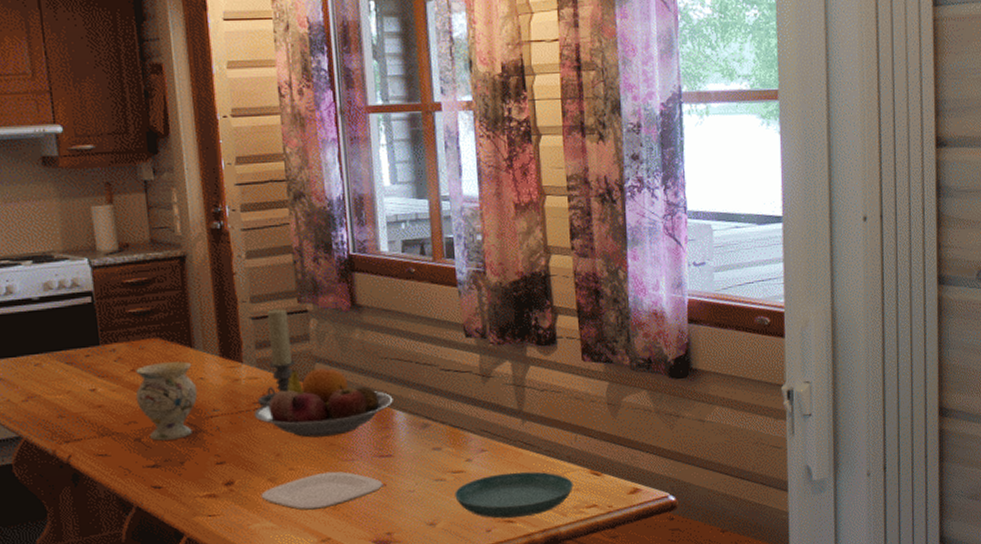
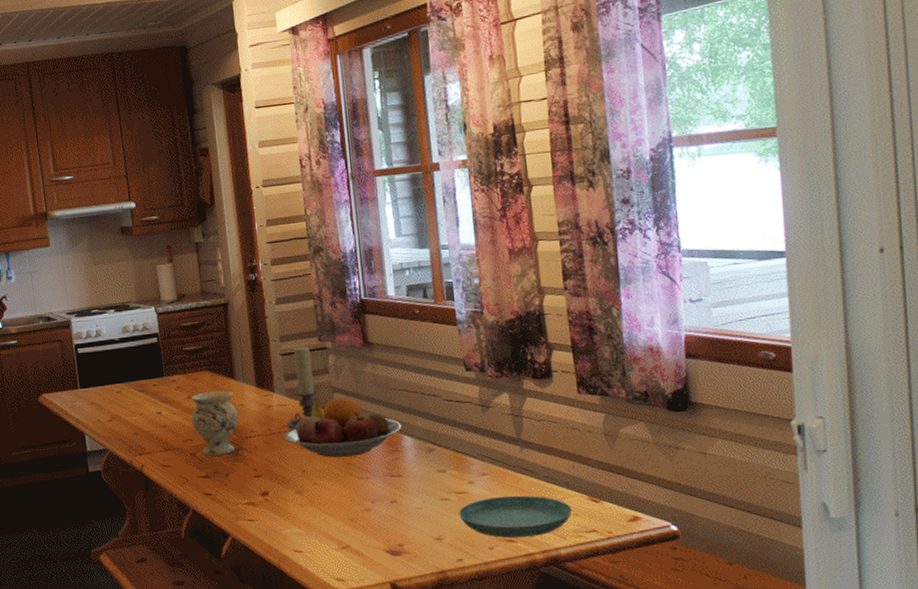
plate: present [261,471,383,511] -> none [290,487,395,521]

